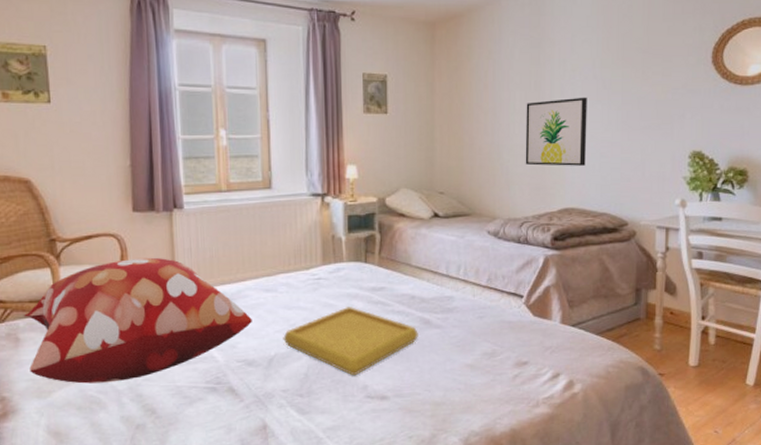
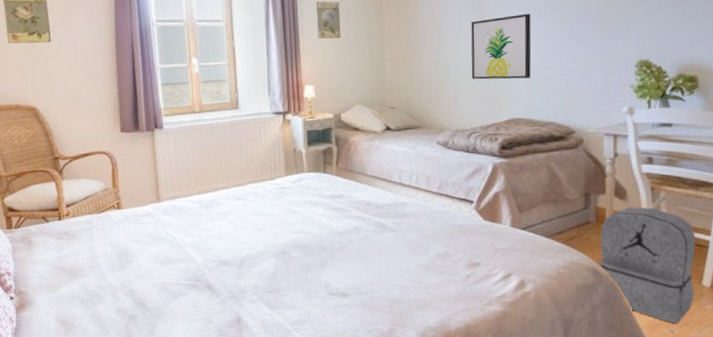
decorative pillow: present [23,257,252,384] -> none [34,171,225,280]
serving tray: present [283,307,418,376] -> none [252,213,375,275]
backpack: none [649,303,741,423] -> present [600,207,696,323]

